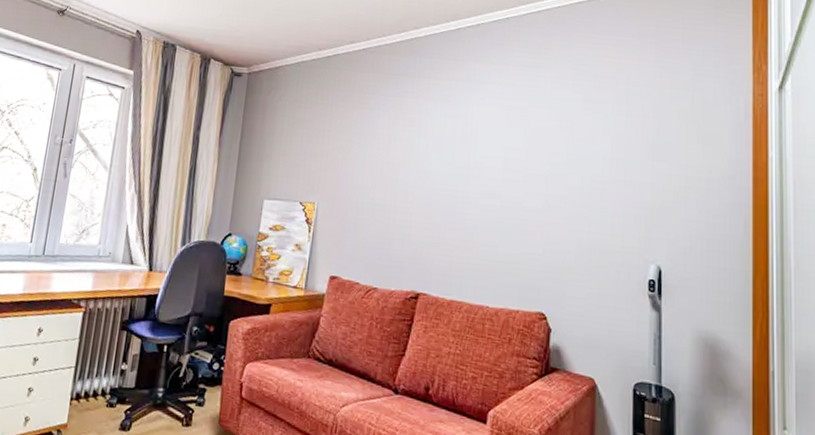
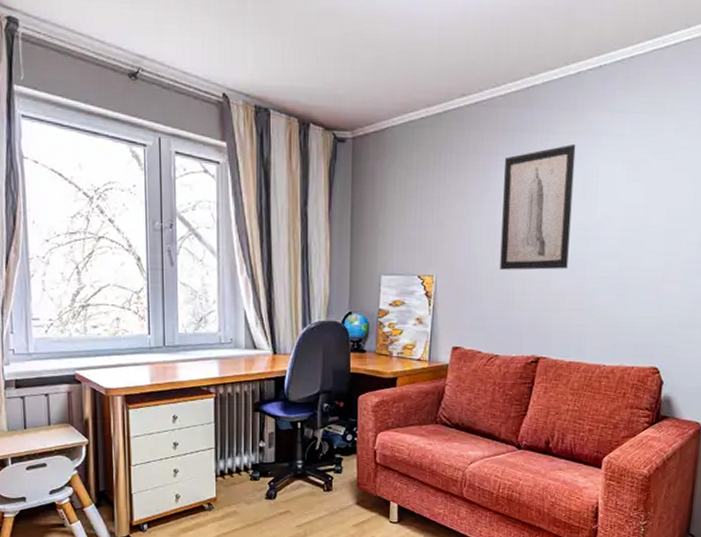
wall art: none [381,89,457,205] -> present [499,144,576,270]

